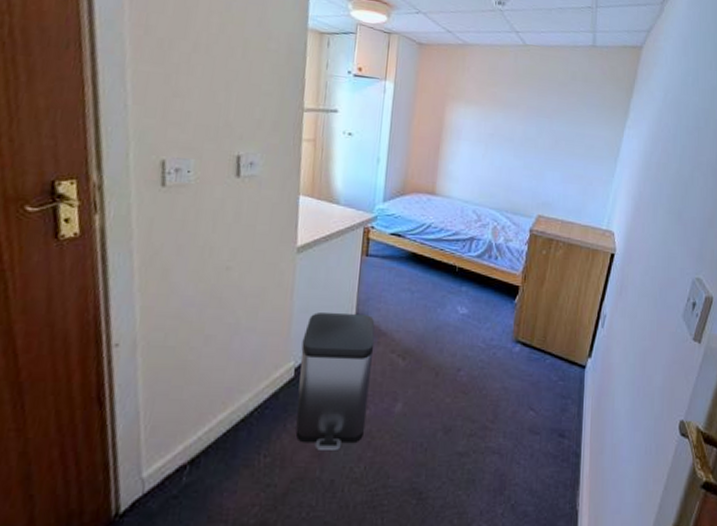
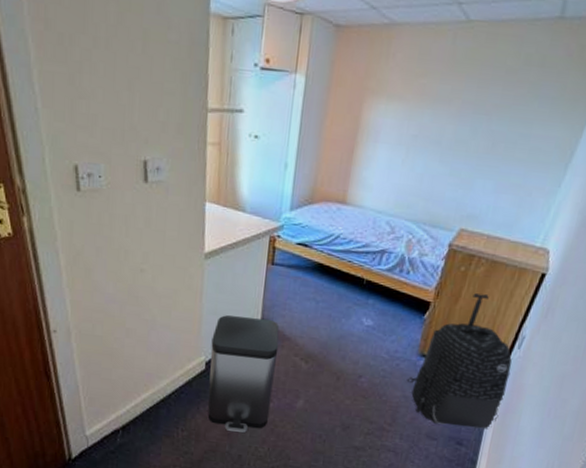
suitcase: none [504,275,599,416] -> present [406,293,512,430]

